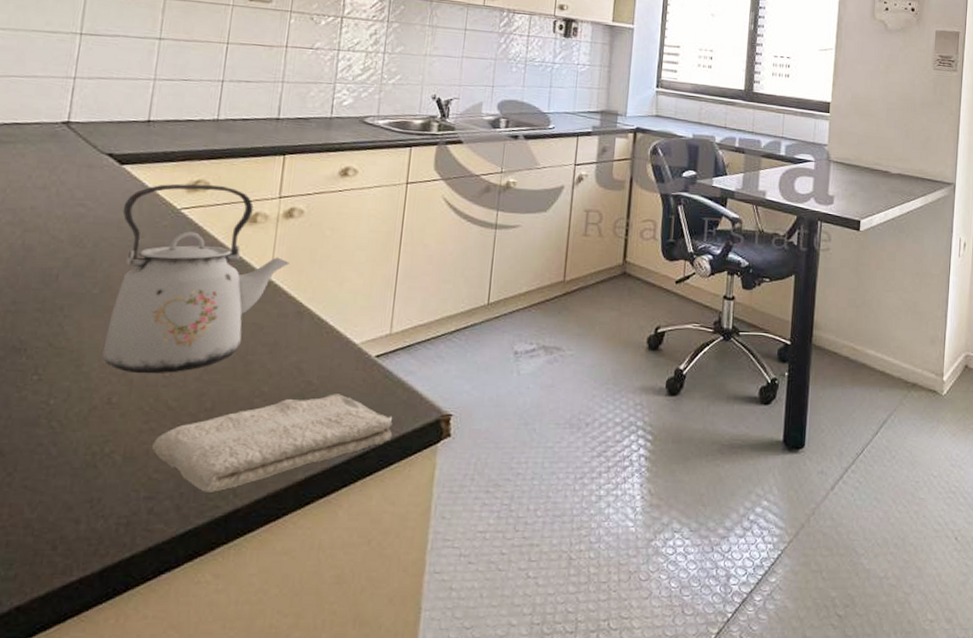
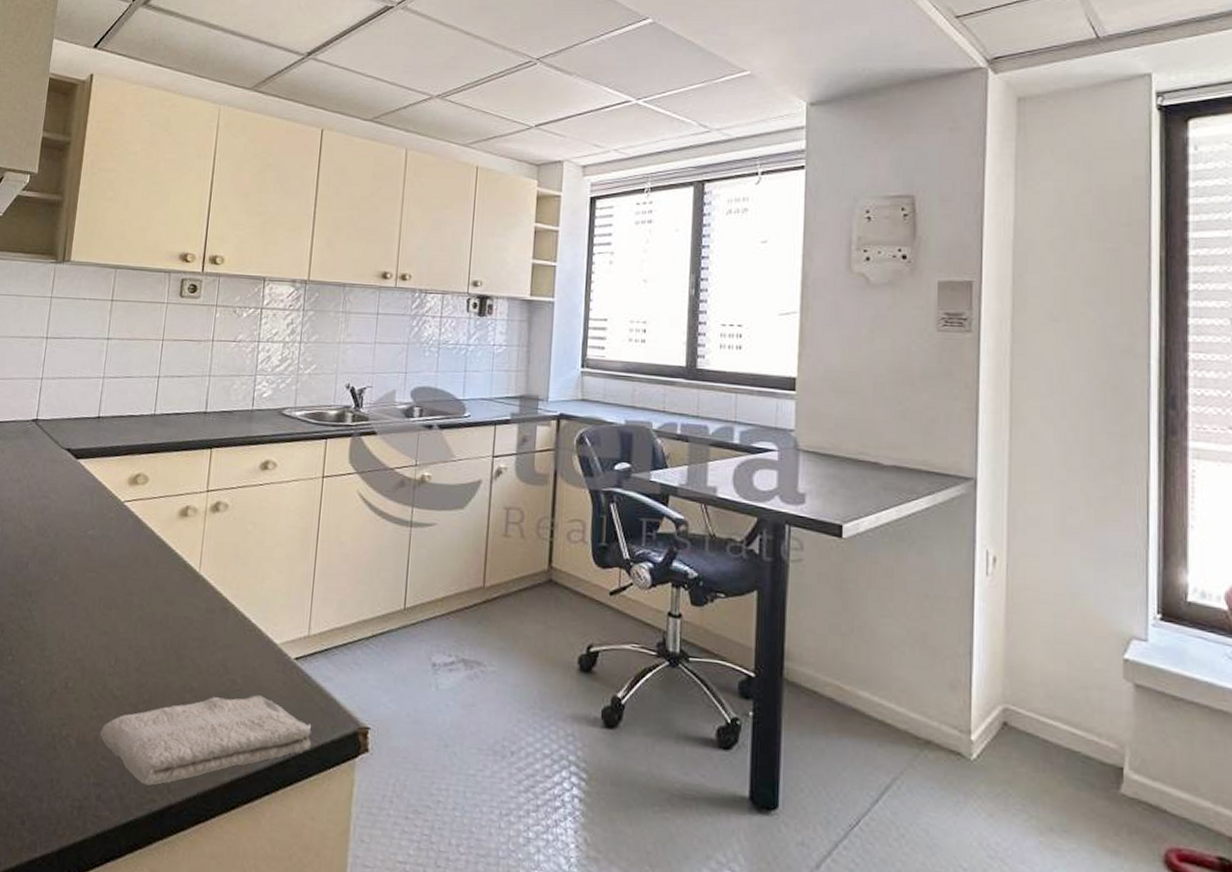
kettle: present [102,183,290,374] -> none [61,477,216,662]

